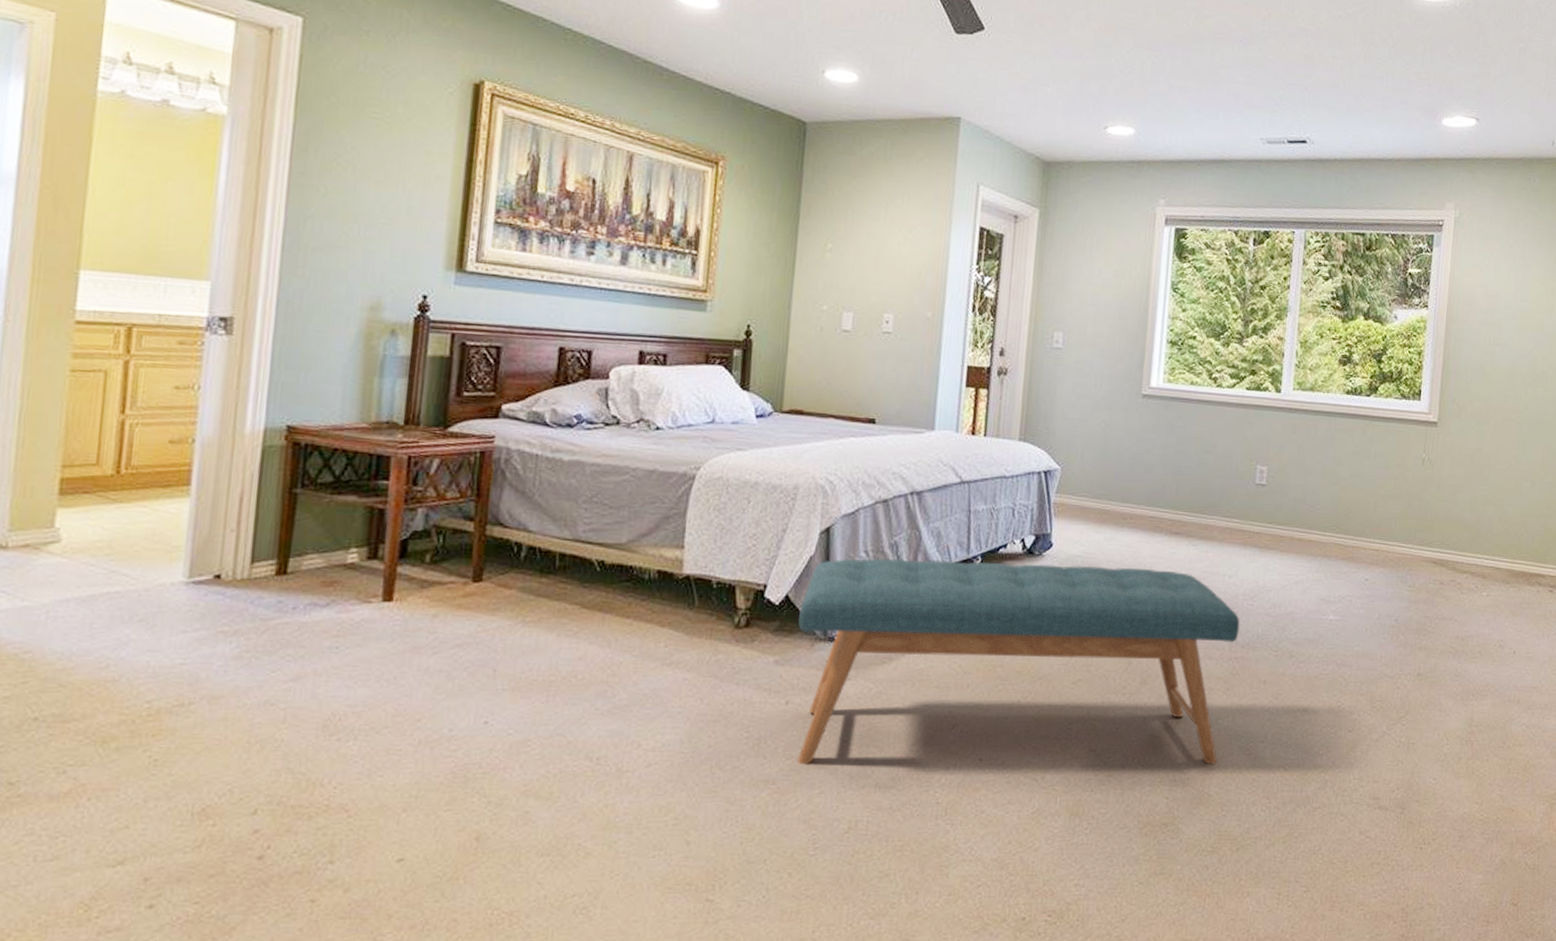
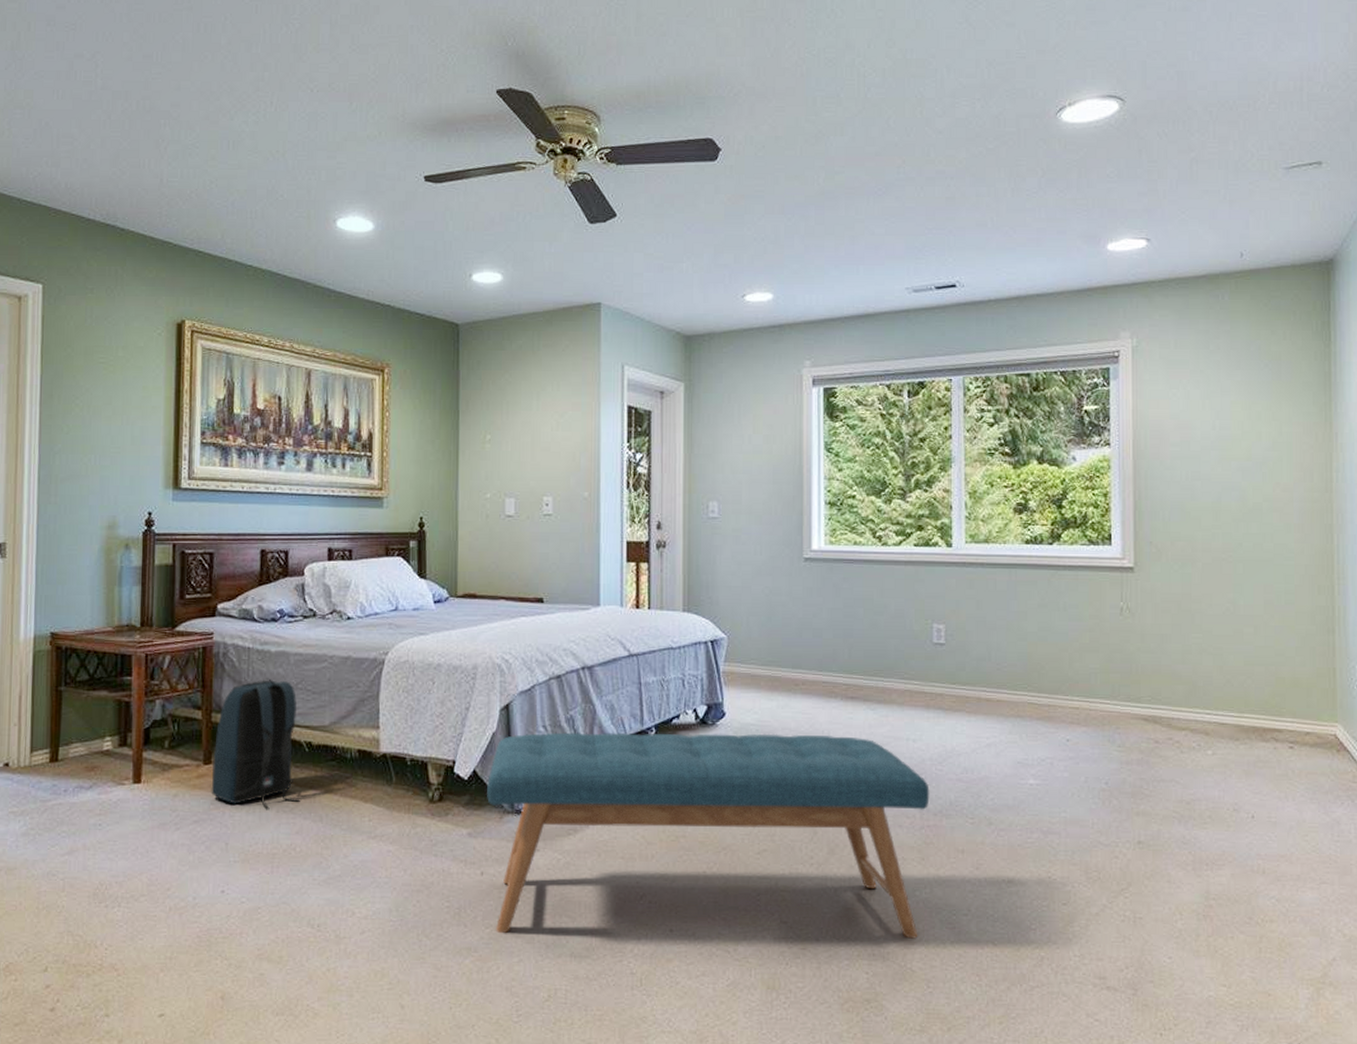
backpack: none [479,488,590,634] -> present [211,677,300,810]

